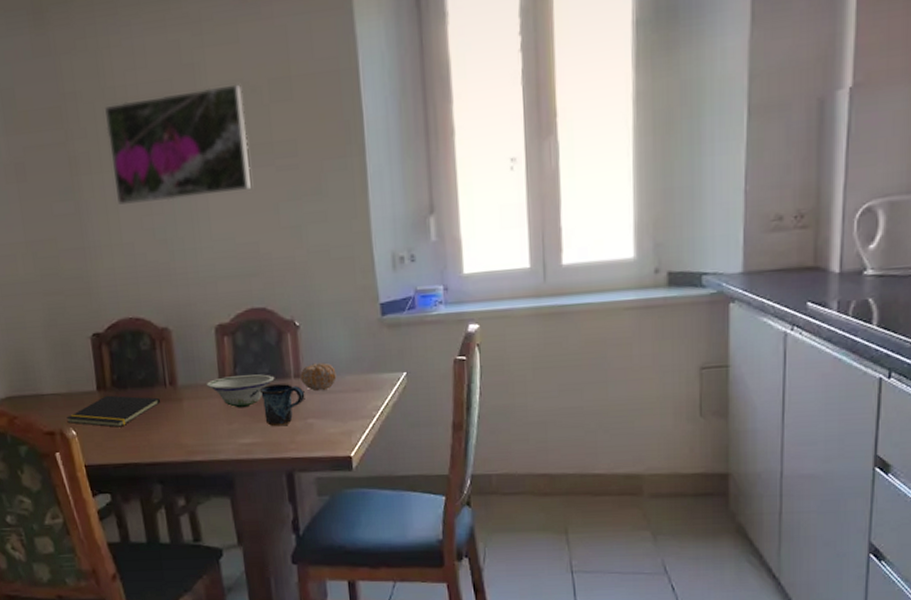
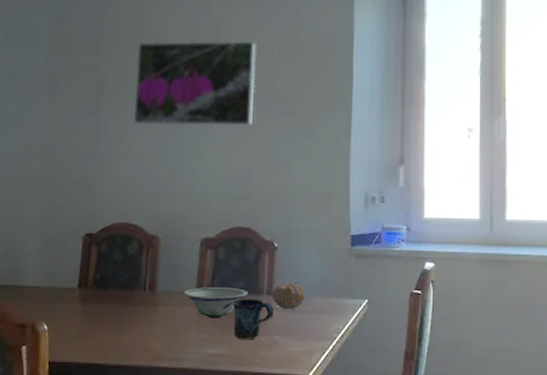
notepad: present [66,395,160,428] -> none [41,293,137,326]

